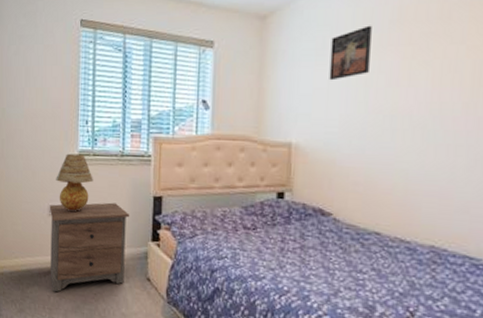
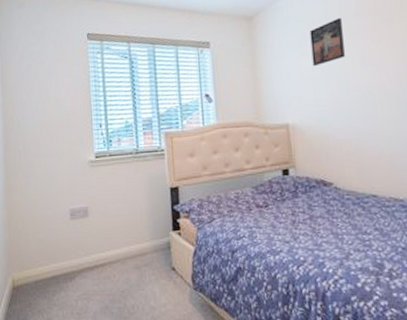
nightstand: present [49,202,130,292] -> none [70,198,150,296]
table lamp: present [56,153,93,211] -> none [75,156,111,212]

